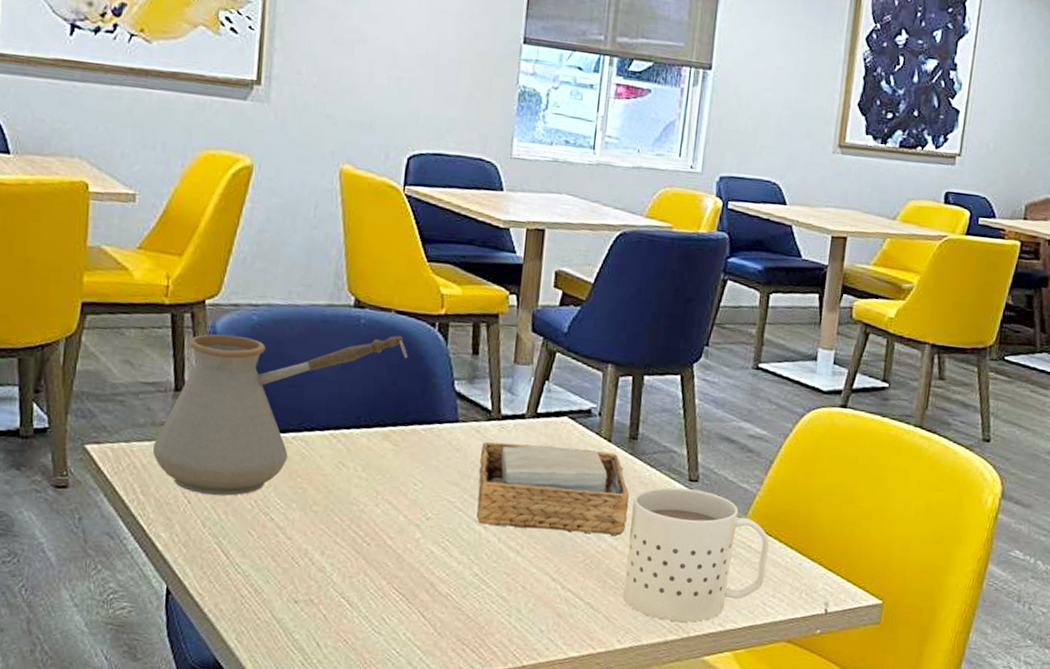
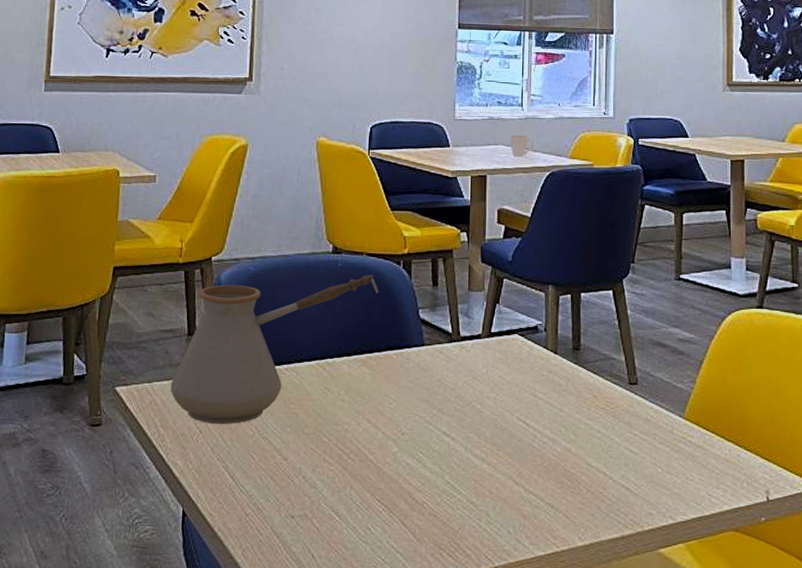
napkin holder: present [477,441,629,536] -> none [444,360,578,439]
mug: none [576,182,604,211] -> present [510,134,534,157]
mug: present [623,487,769,622] -> none [580,391,707,517]

